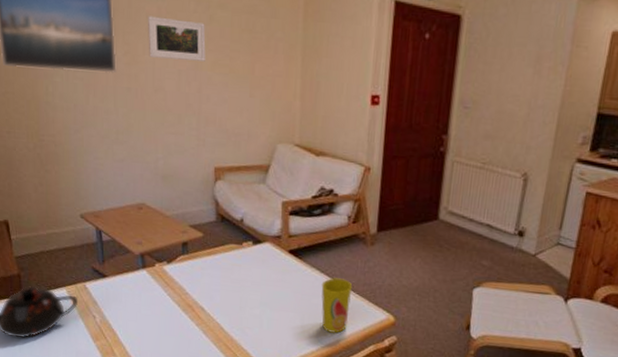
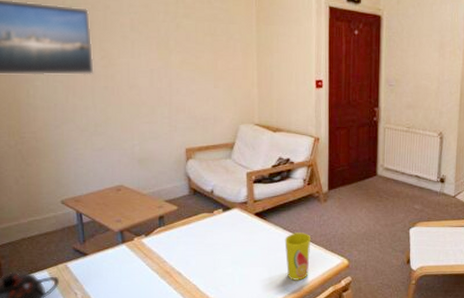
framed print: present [147,16,206,62] -> none [121,26,174,61]

